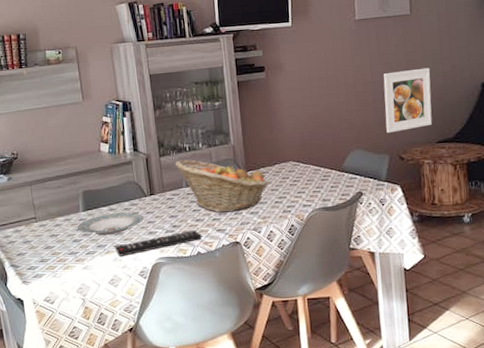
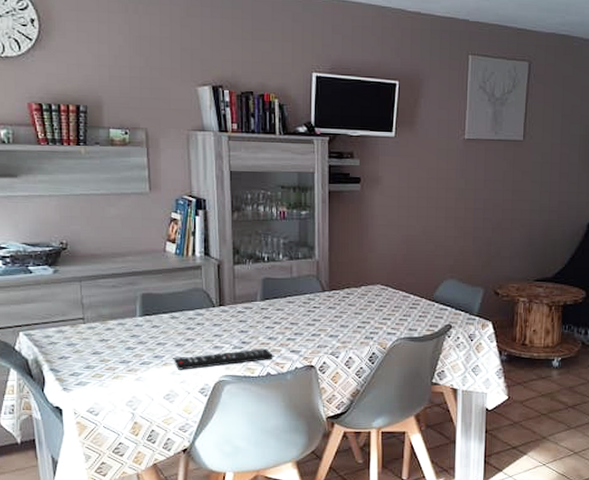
plate: present [77,212,144,235] -> none [132,322,210,345]
fruit basket: present [175,159,270,213] -> none [250,271,354,333]
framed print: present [383,67,432,133] -> none [484,200,537,265]

